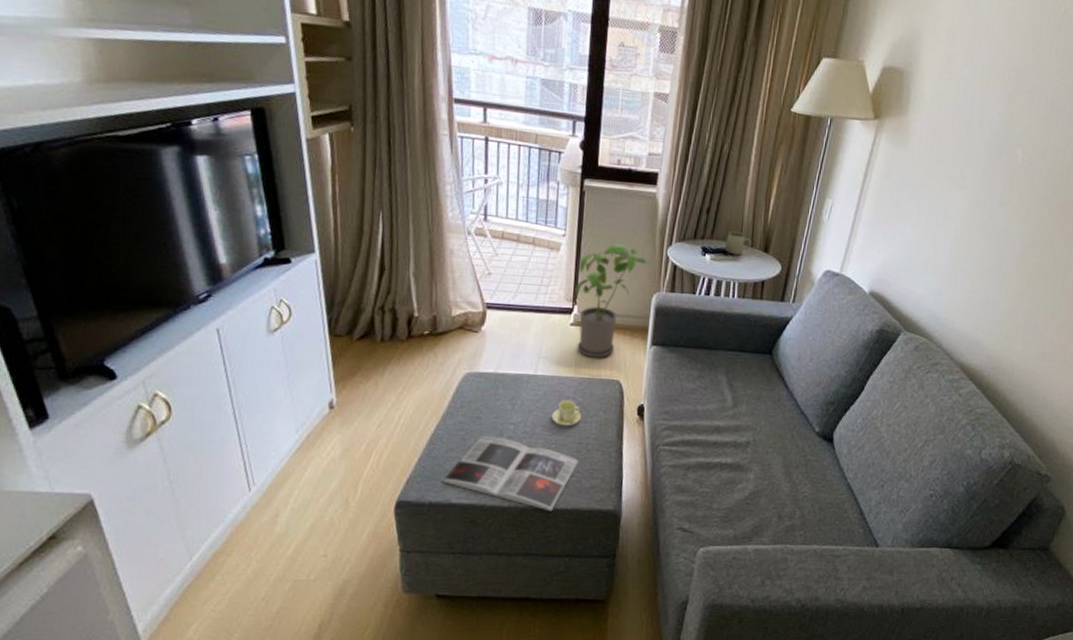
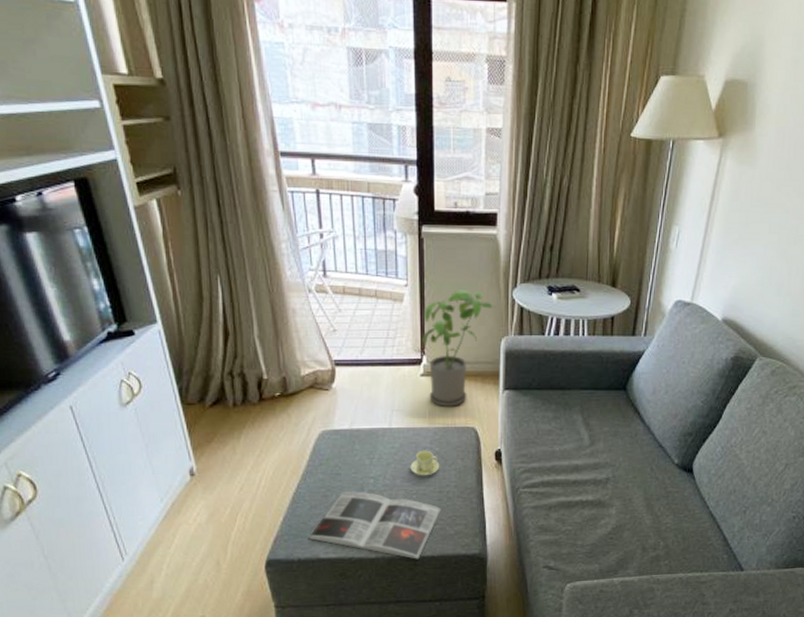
mug: present [725,230,751,256] -> none [572,267,598,292]

